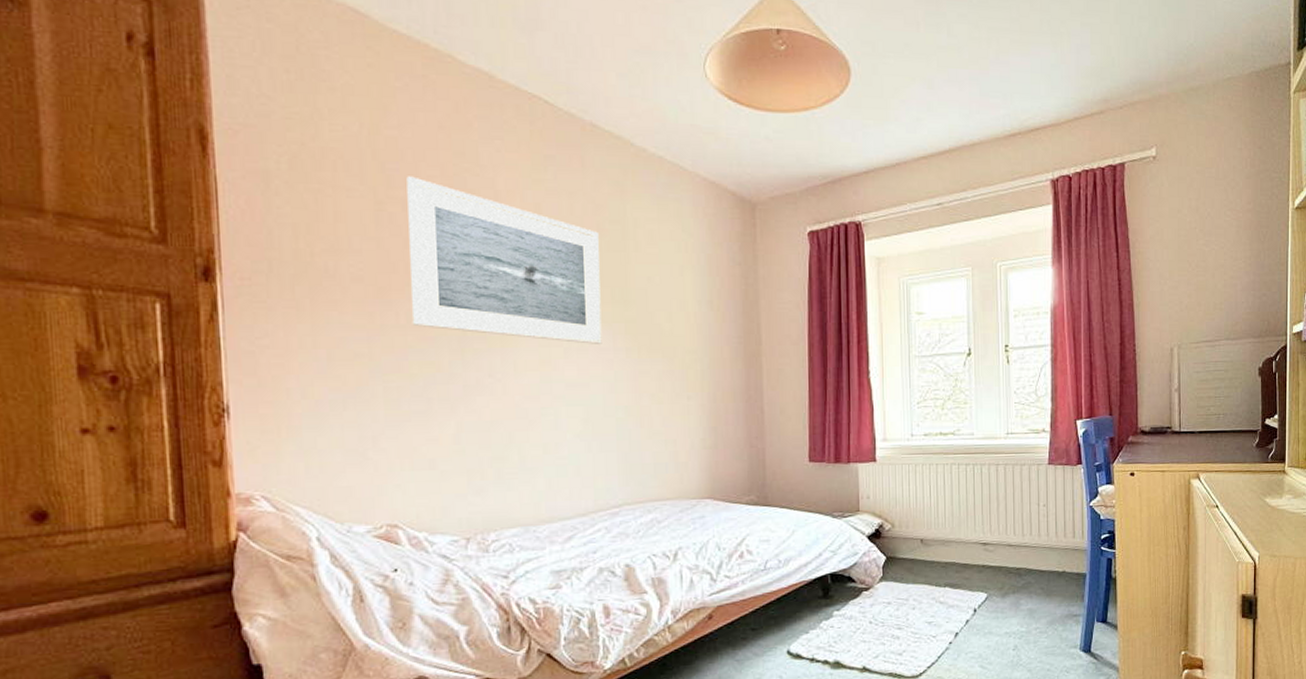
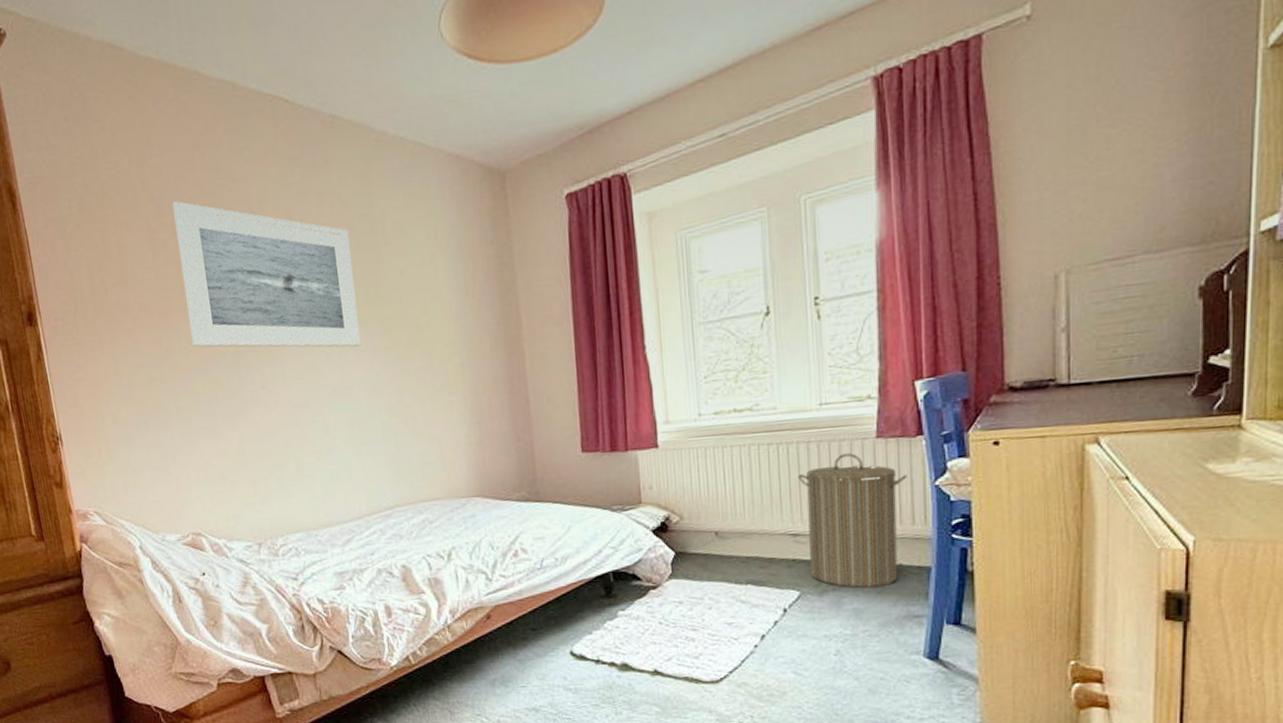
laundry hamper: none [989,476,1070,591] -> present [798,453,907,589]

